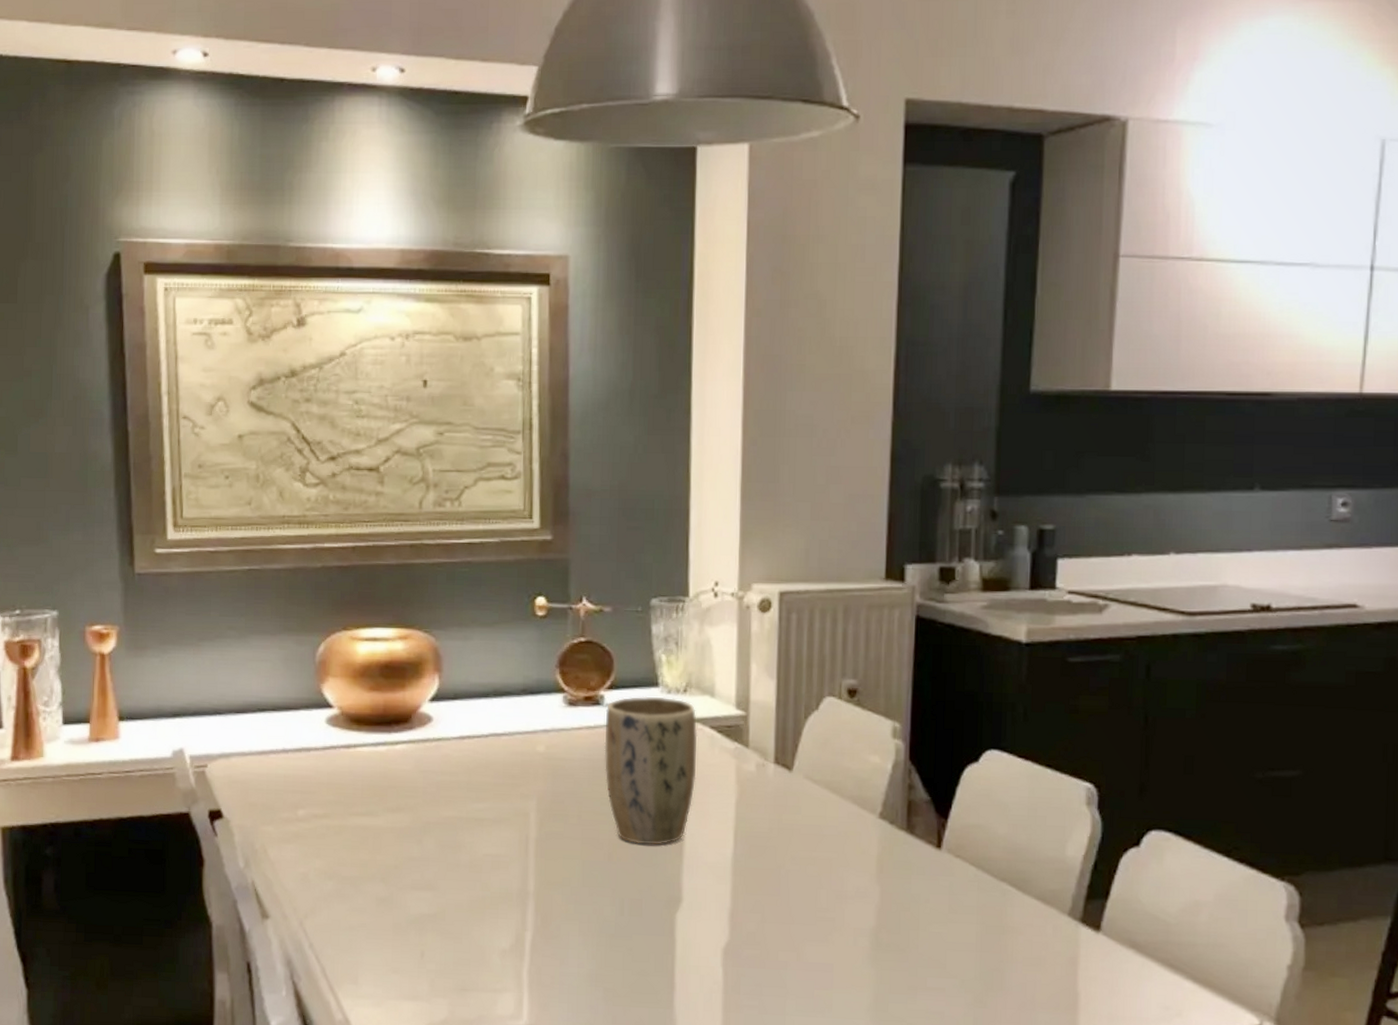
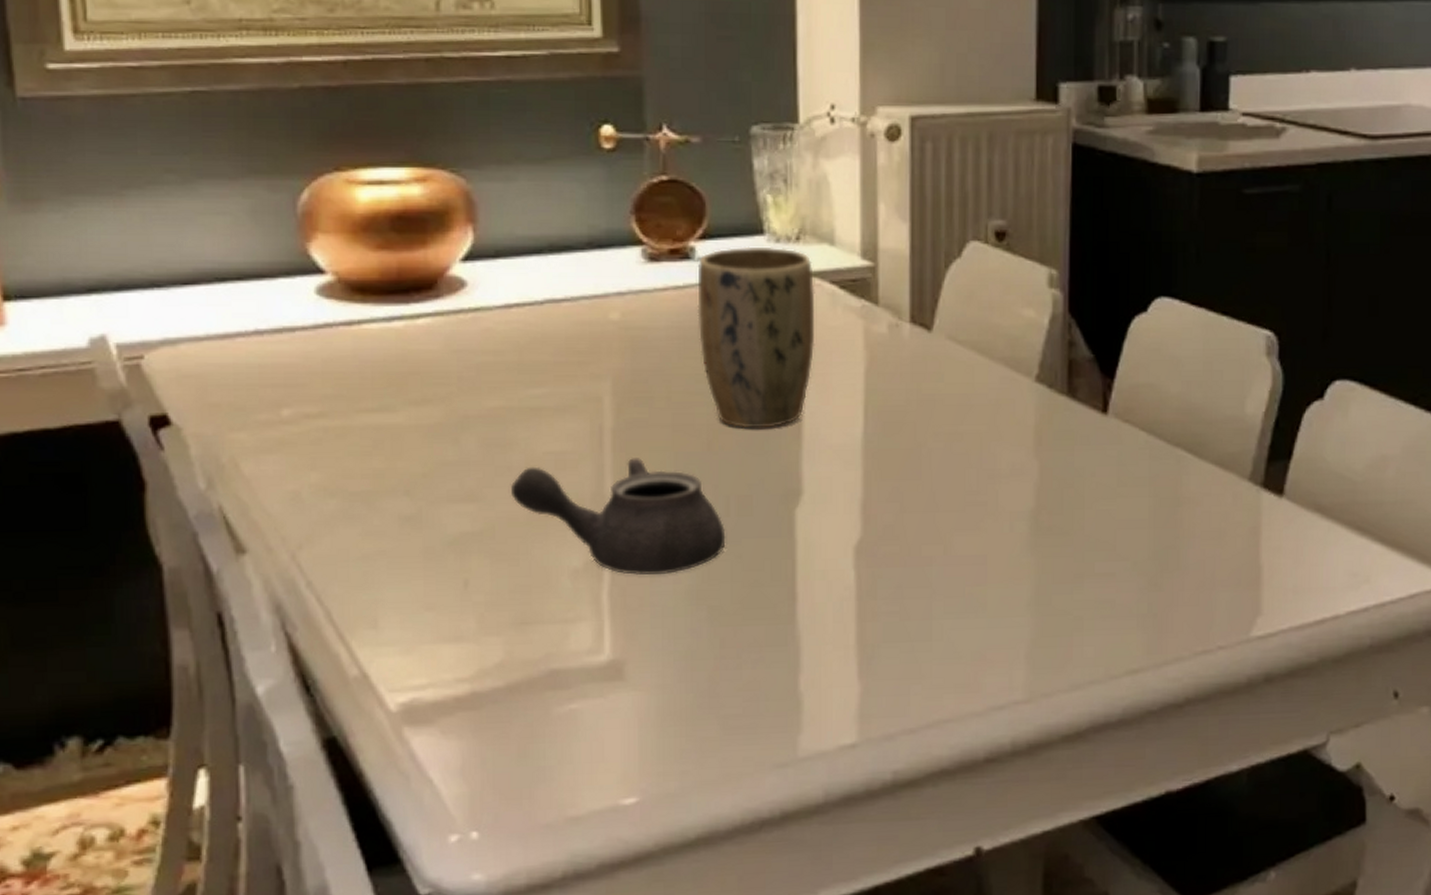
teapot: none [457,863,620,960] -> present [510,458,726,576]

